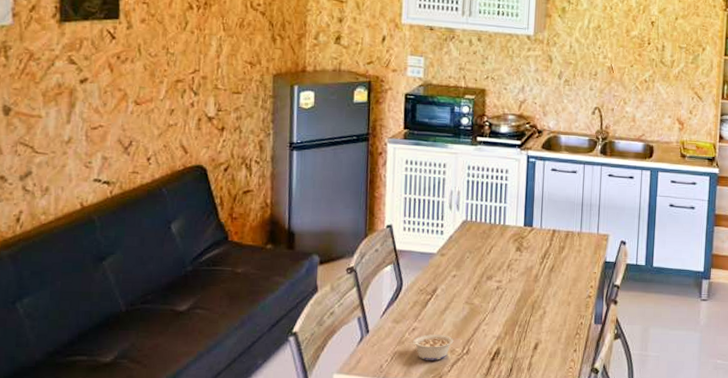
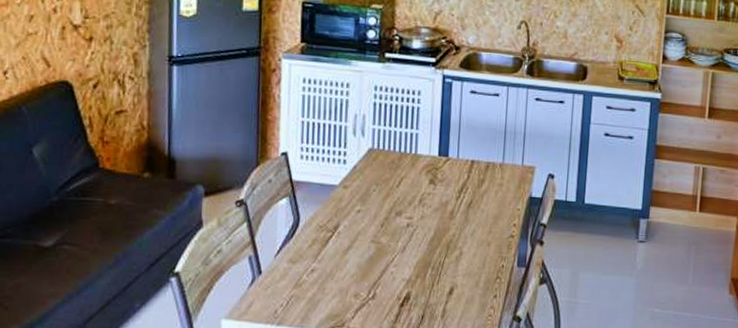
legume: present [408,334,454,360] -> none [306,276,358,306]

